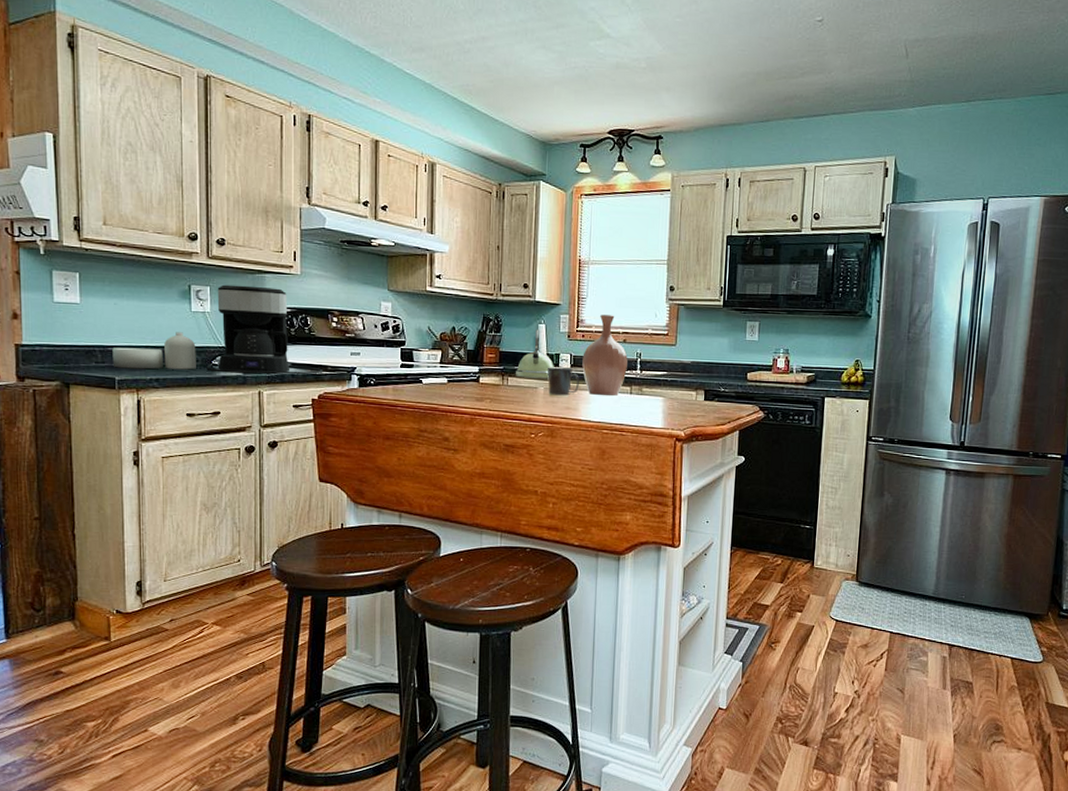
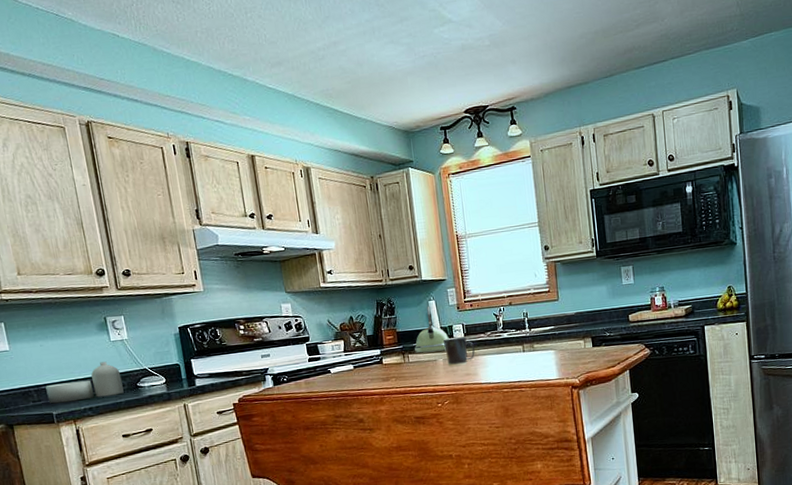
coffee maker: present [206,284,323,375] -> none [130,307,239,393]
vase: present [582,315,628,397] -> none [474,281,517,359]

